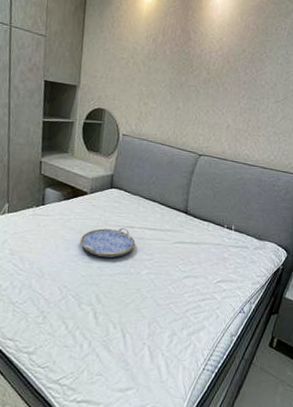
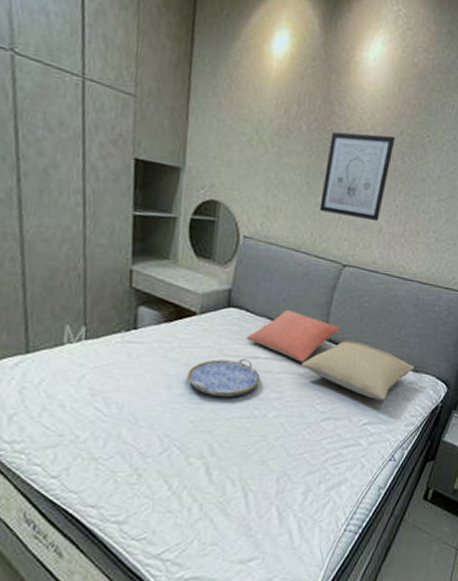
pillow: none [124,189,198,231] -> present [246,309,341,362]
pillow: none [167,213,259,263] -> present [301,340,414,401]
wall art: none [180,53,239,120] -> present [319,131,396,221]

